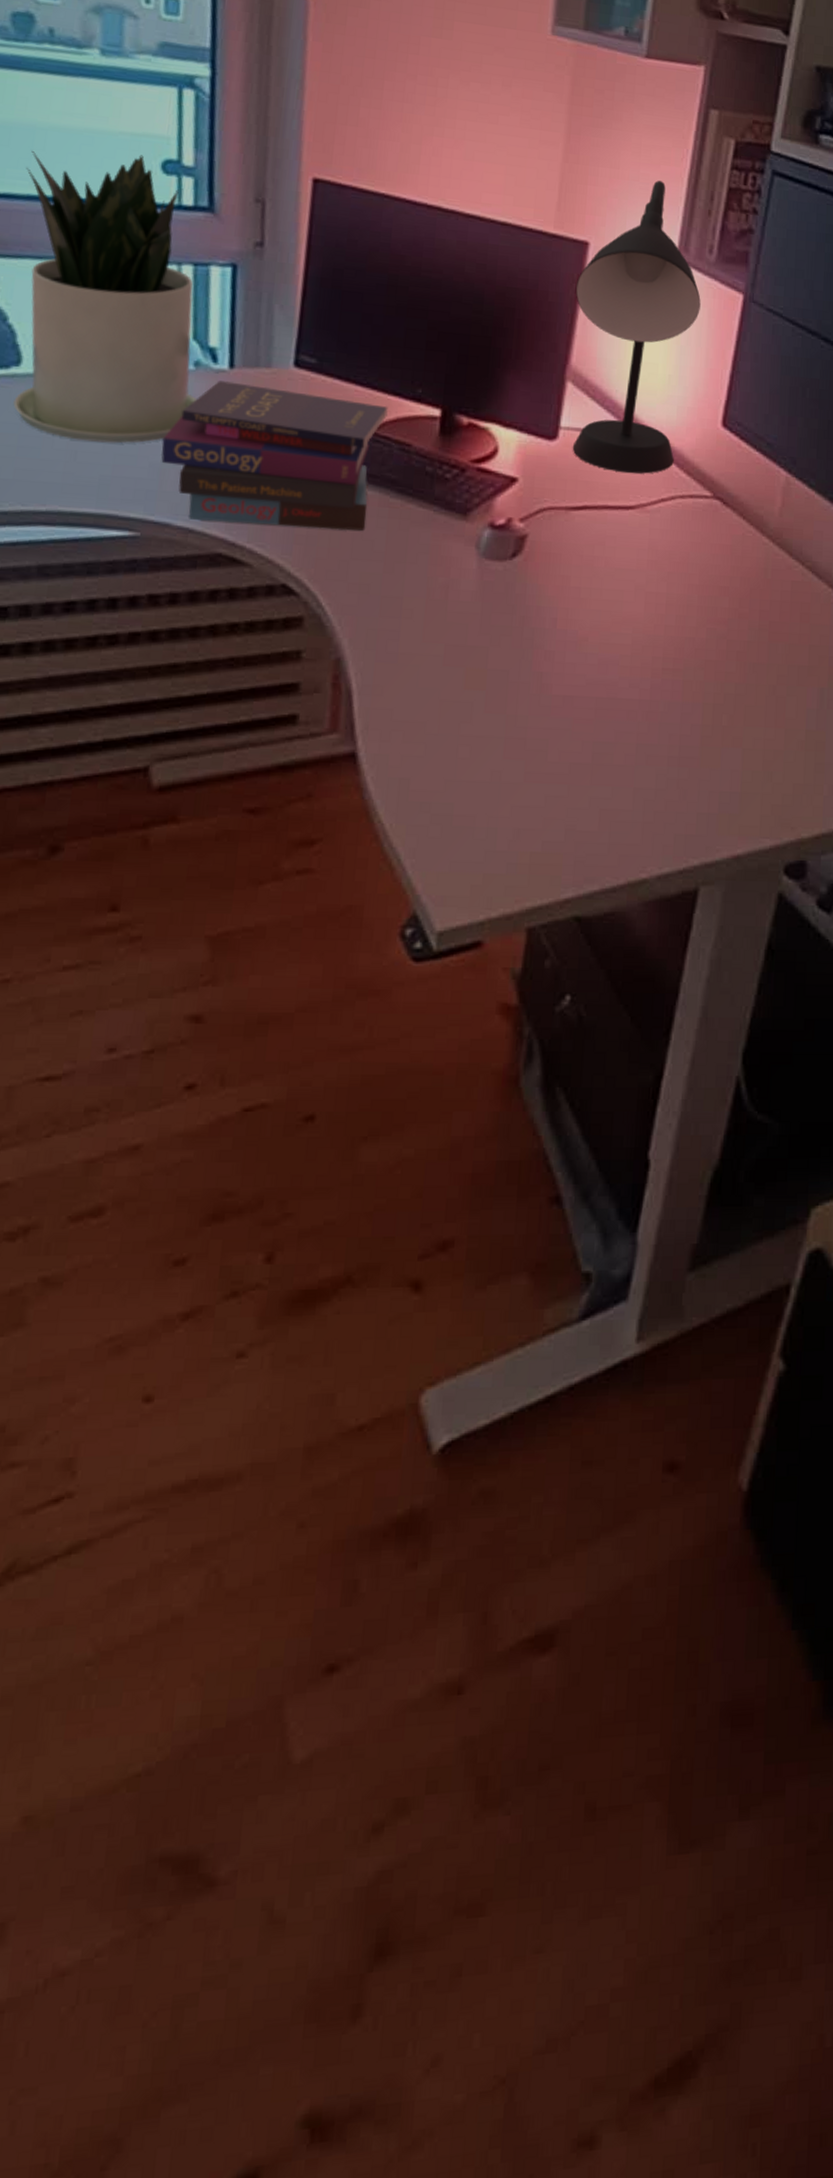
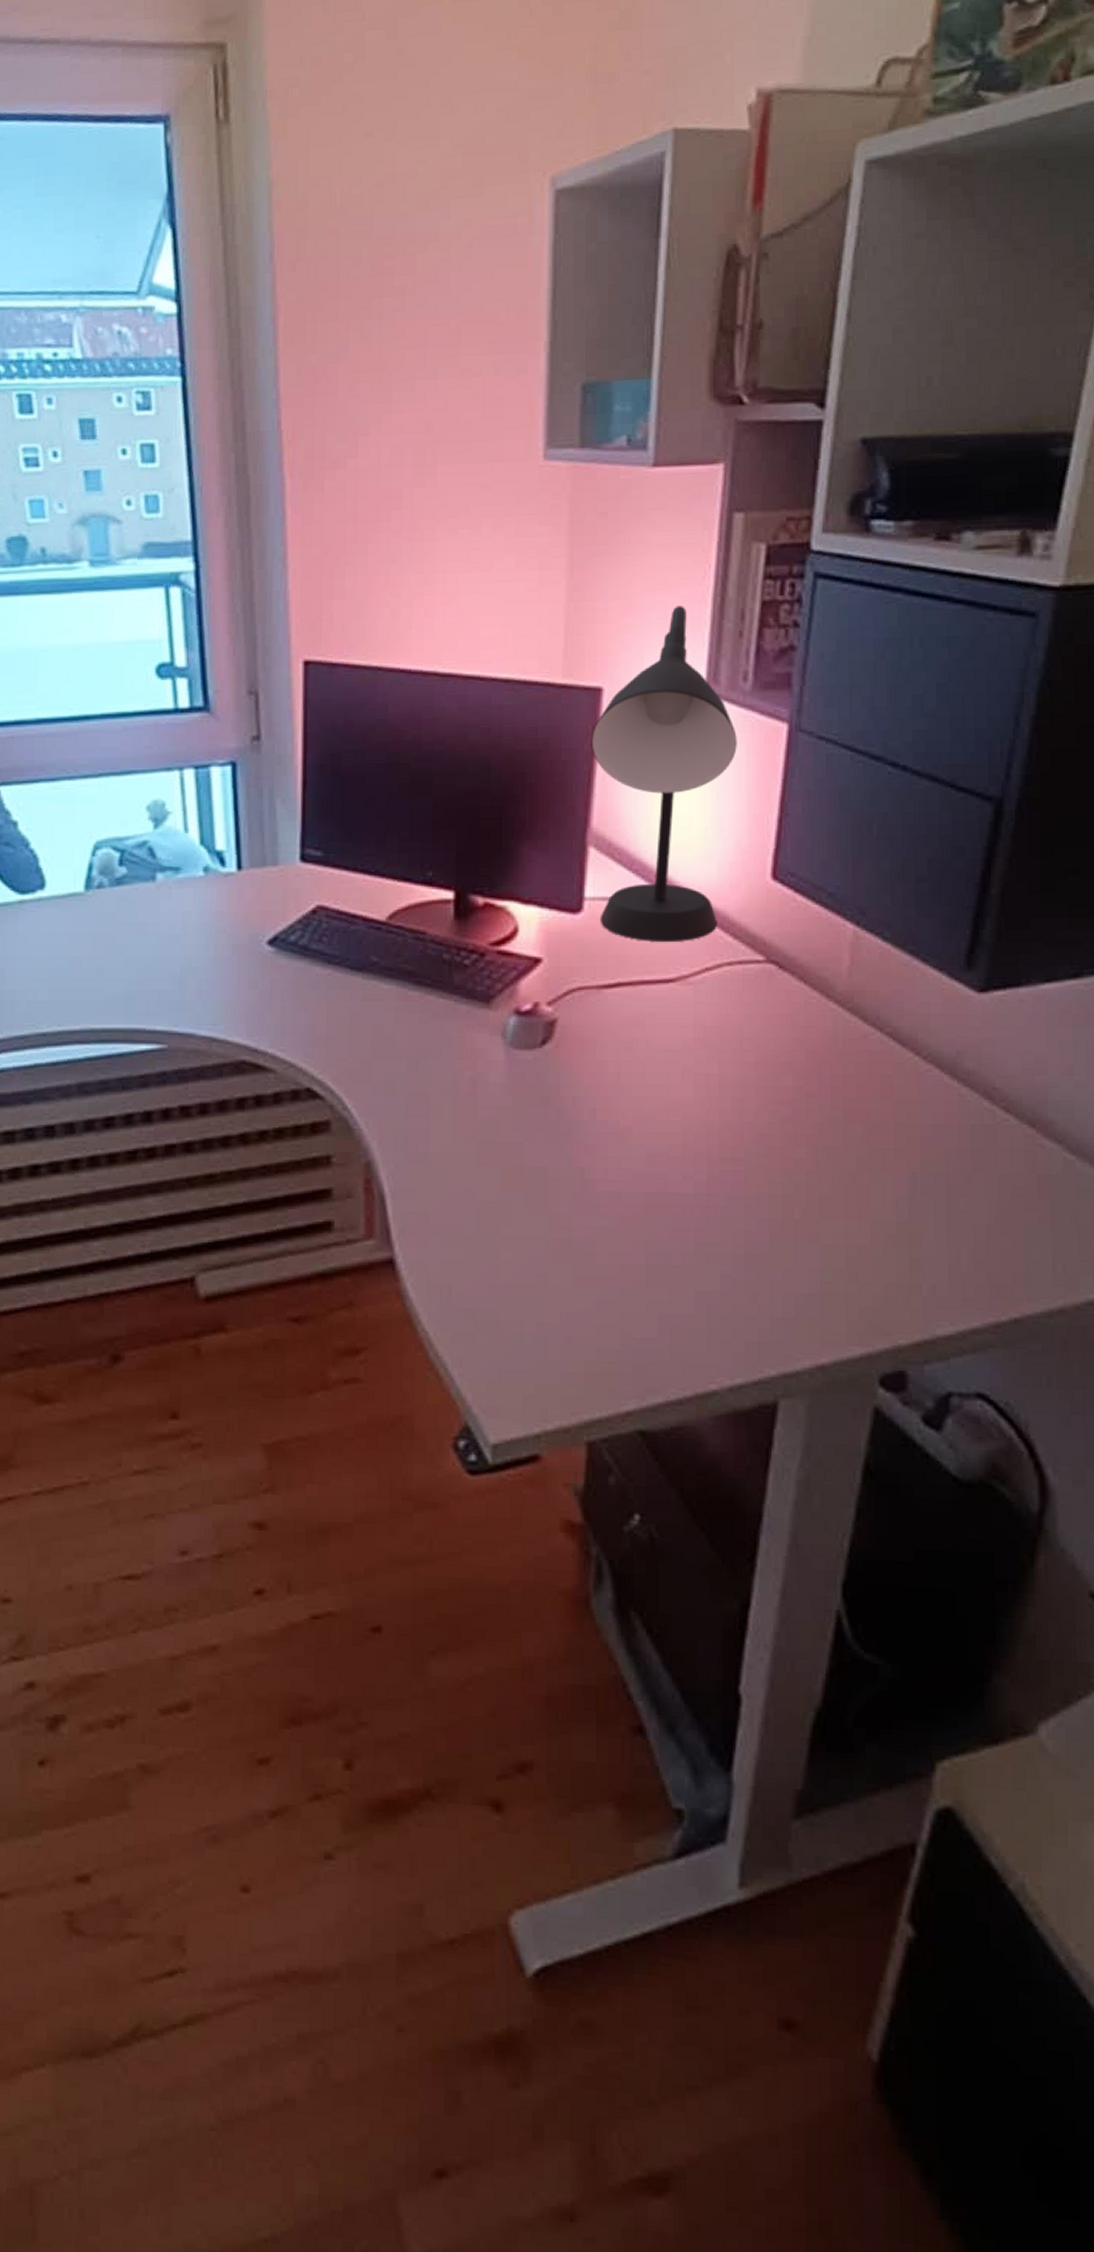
planter: present [13,151,197,443] -> none [33,662,209,958]
books: present [161,381,388,531] -> none [179,884,399,1029]

